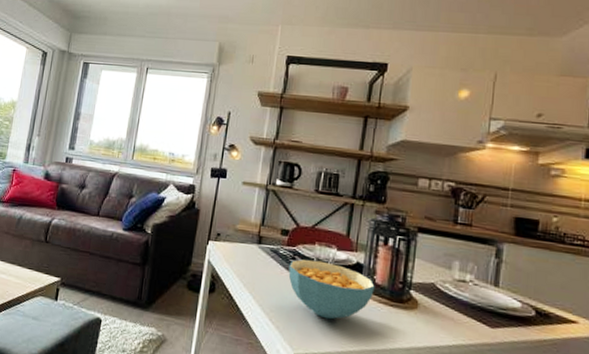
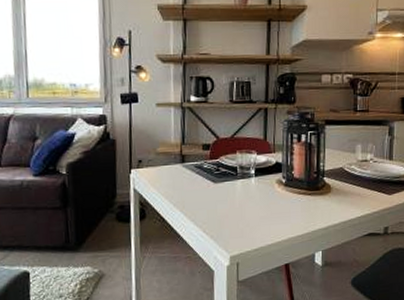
cereal bowl: present [288,259,375,320] -> none [215,167,294,219]

